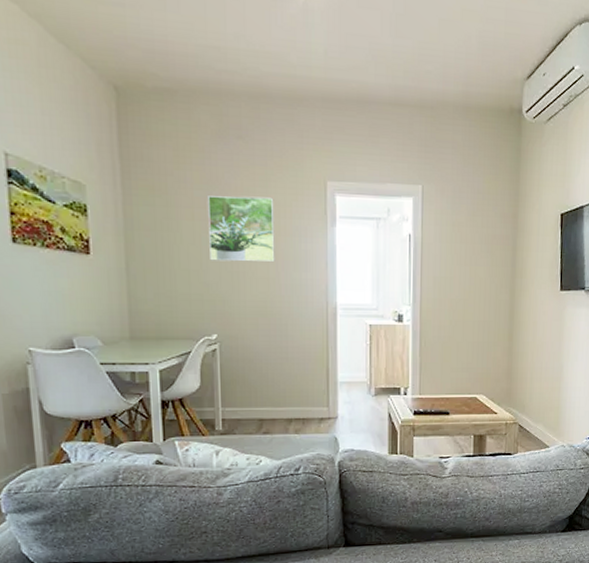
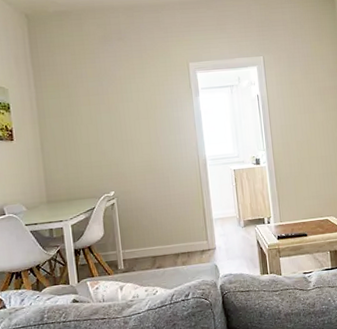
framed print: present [208,196,275,263] -> none [99,80,155,135]

